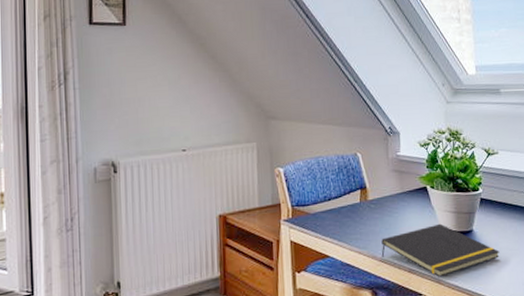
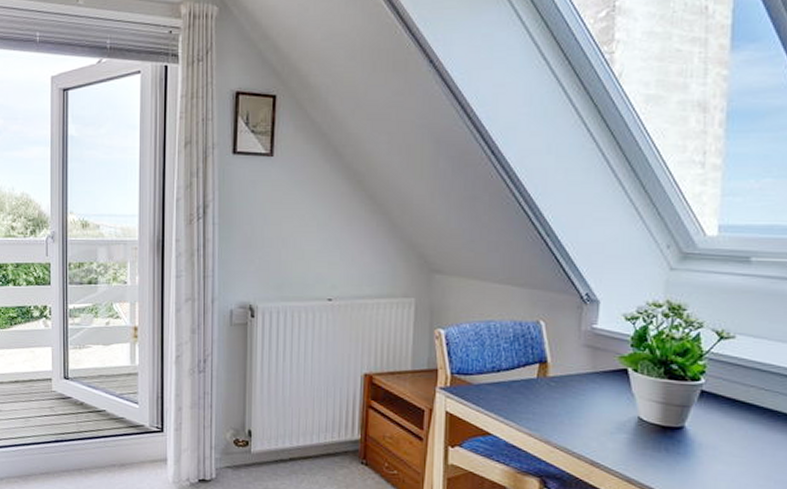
notepad: present [381,223,500,277] -> none [557,414,719,476]

